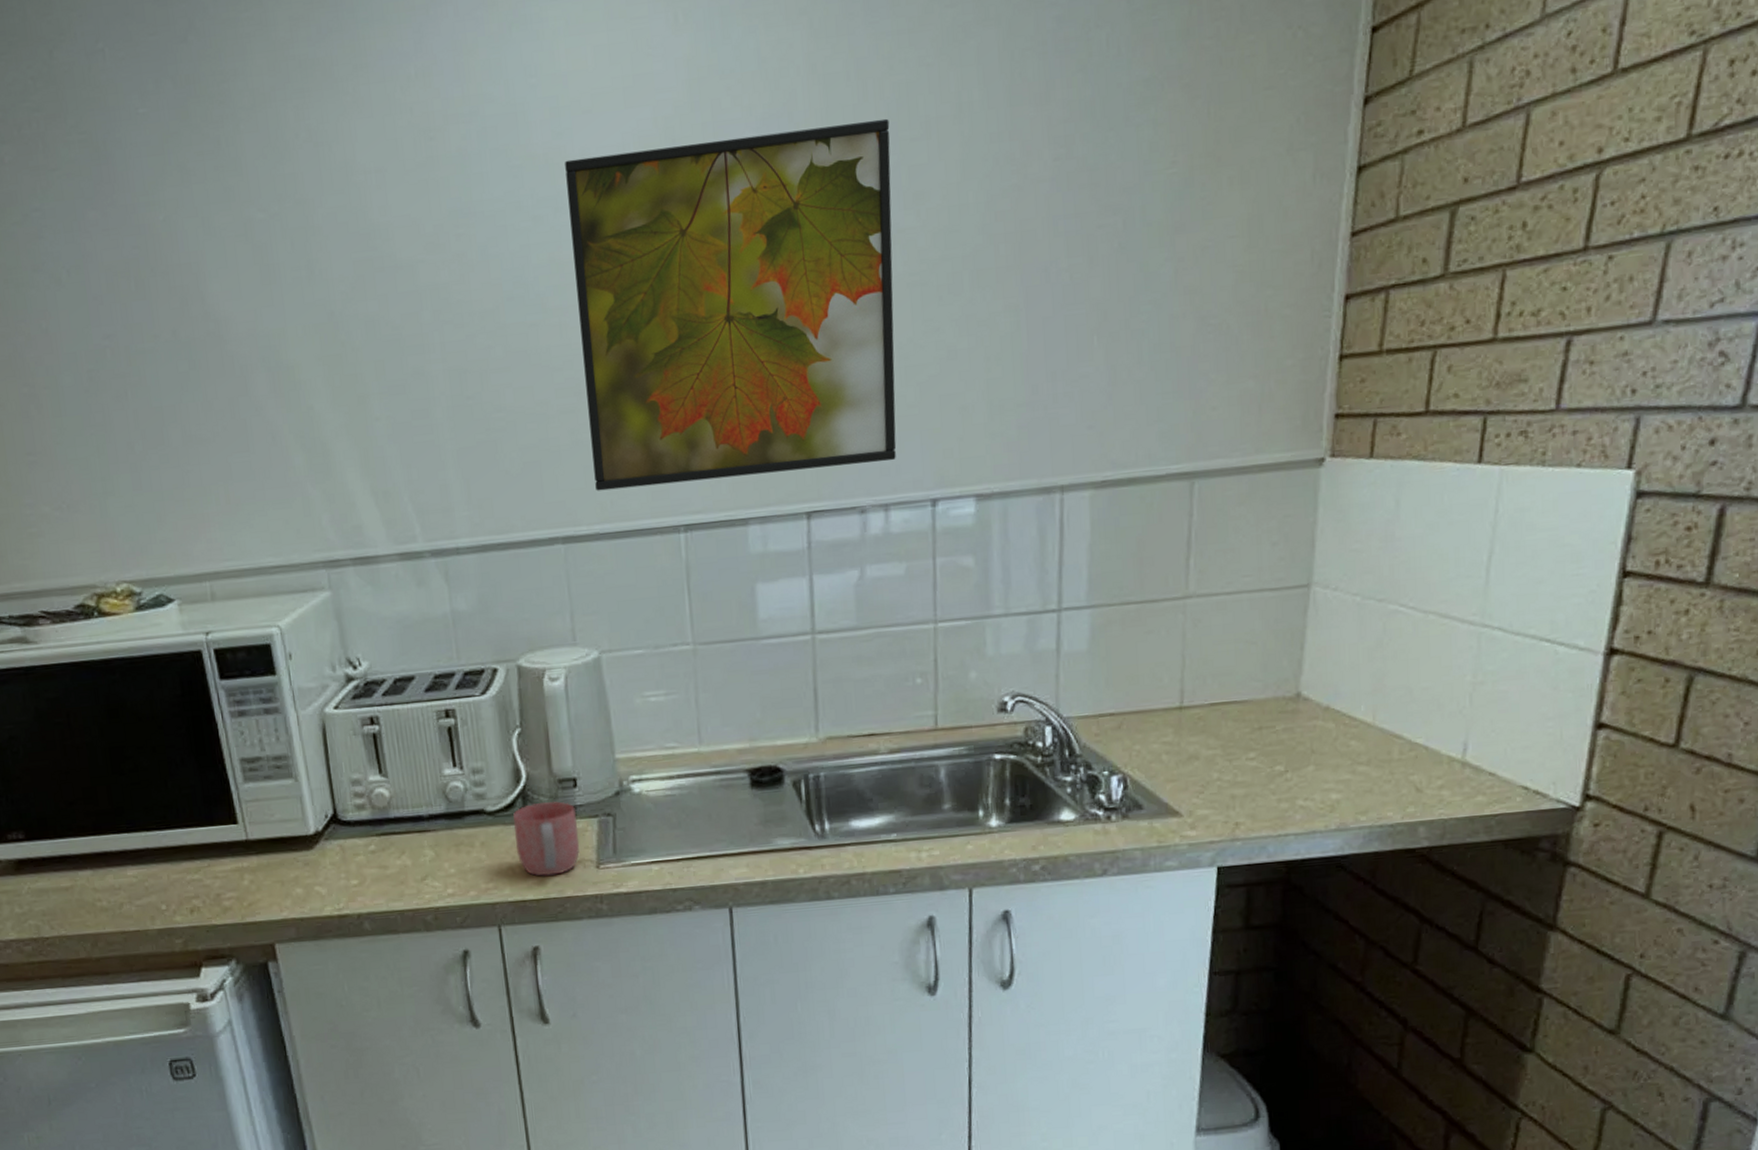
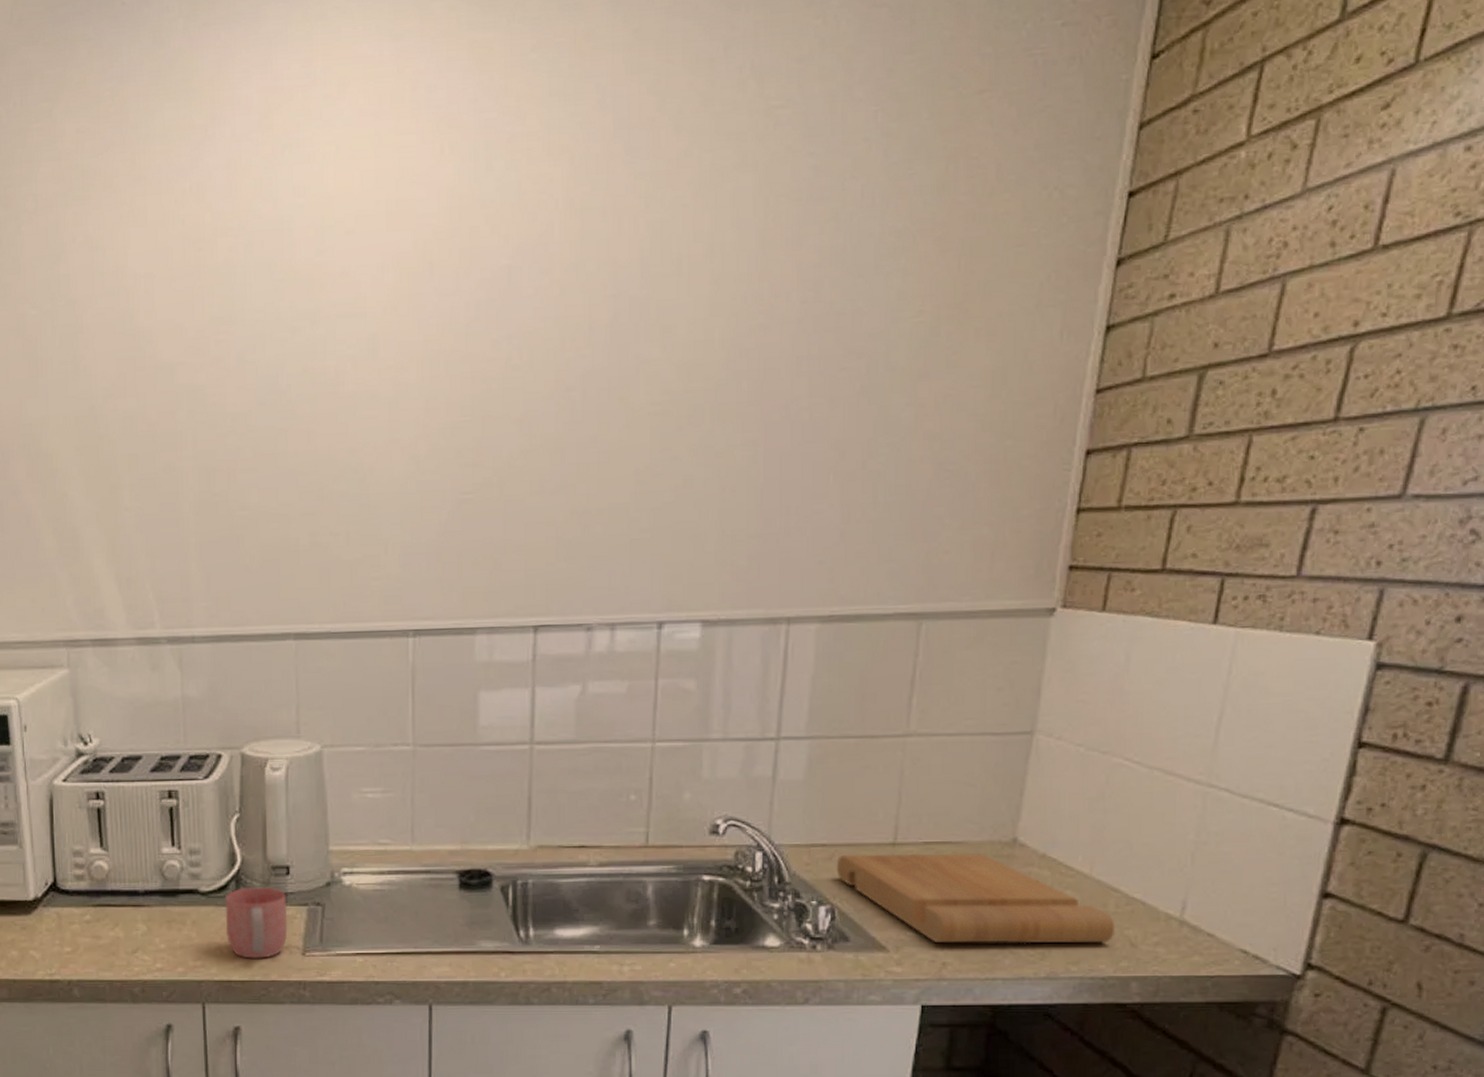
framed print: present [565,118,897,491] -> none [325,254,642,592]
cutting board: none [1125,711,1401,803] -> present [836,853,1116,944]

